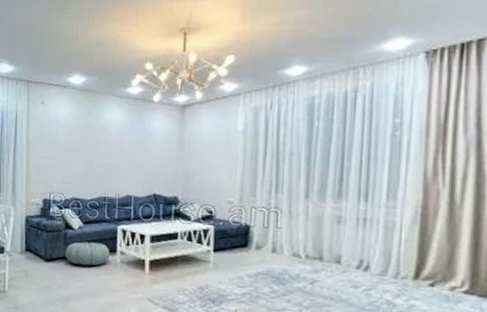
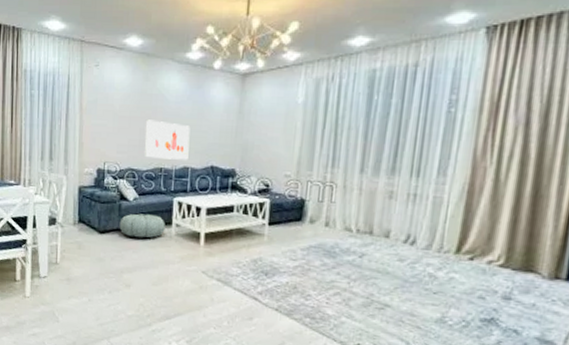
wall art: none [87,151,132,189] -> present [143,119,190,160]

